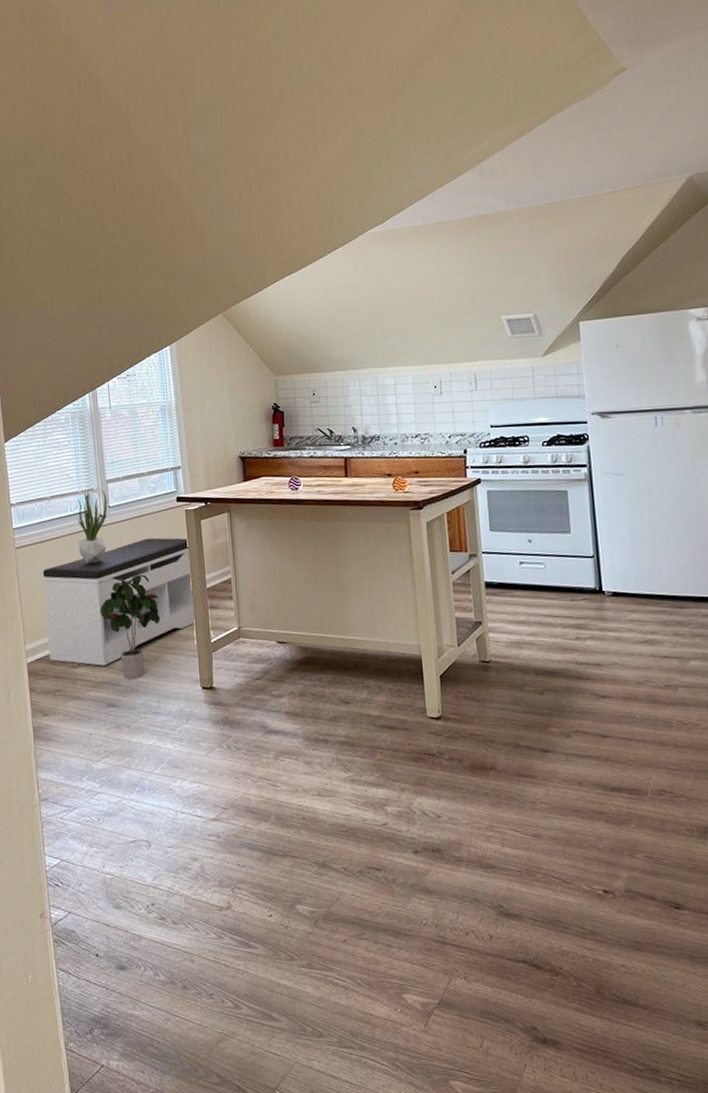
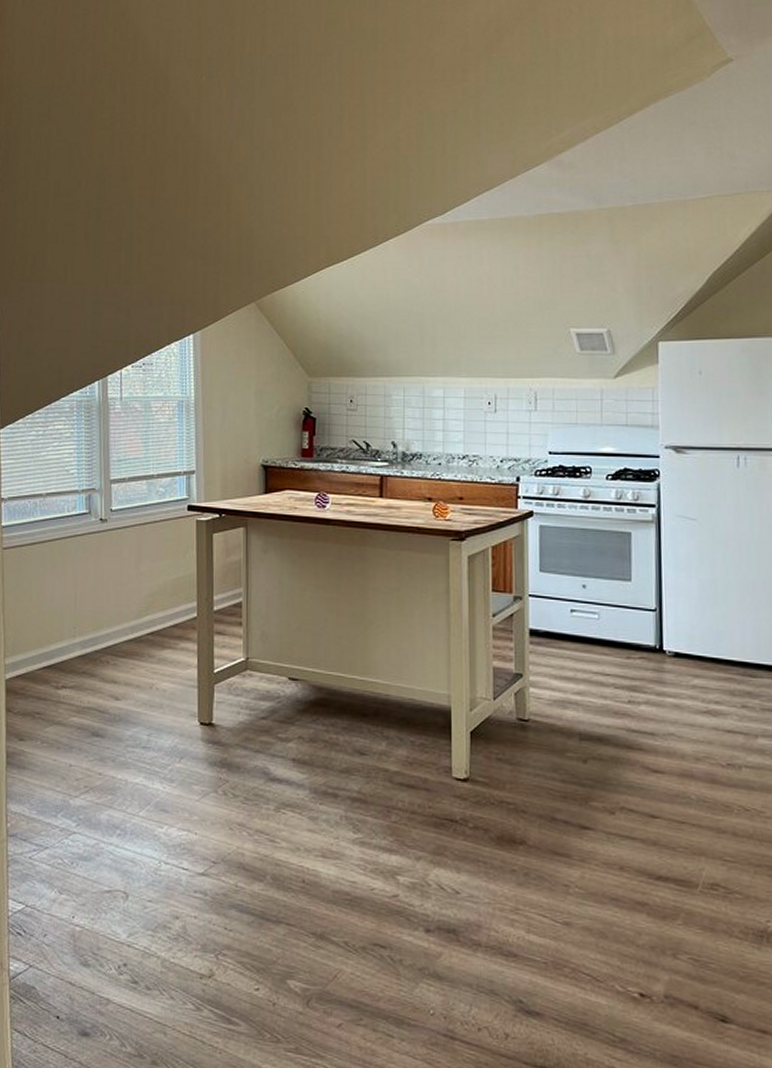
bench: present [42,537,195,666] -> none [30,549,198,689]
potted plant: present [77,489,107,564] -> none [73,490,110,573]
potted plant: present [99,575,161,681] -> none [91,590,160,709]

